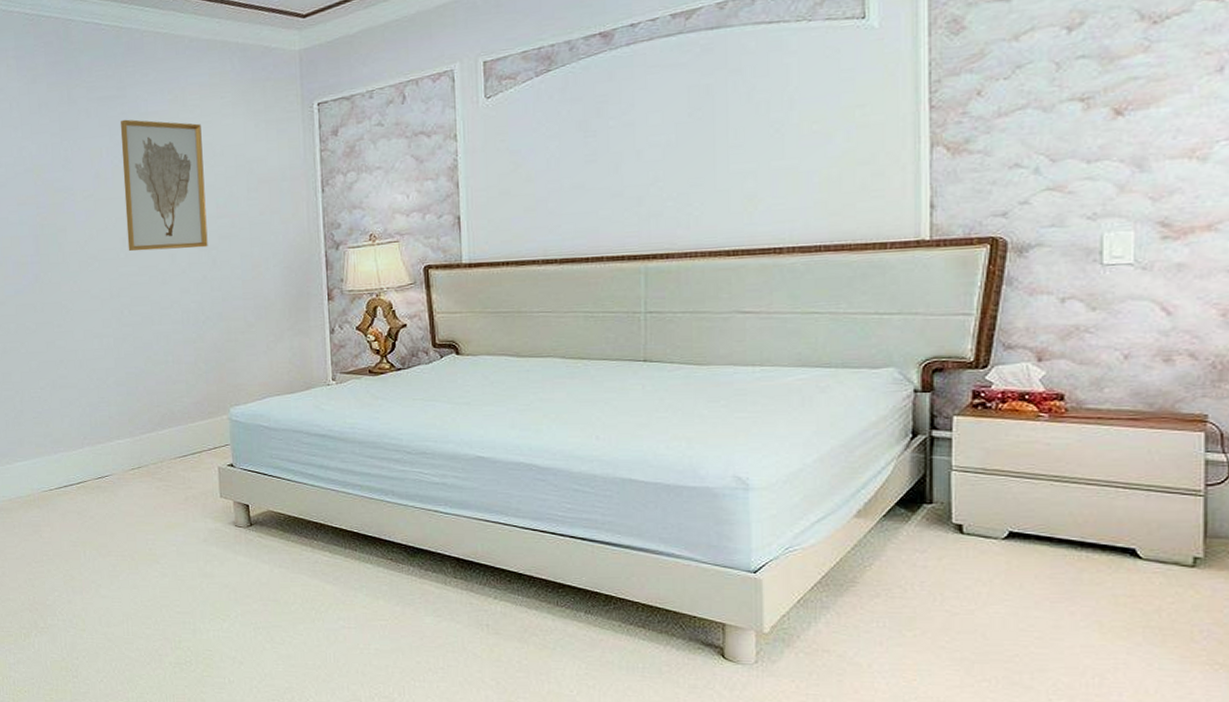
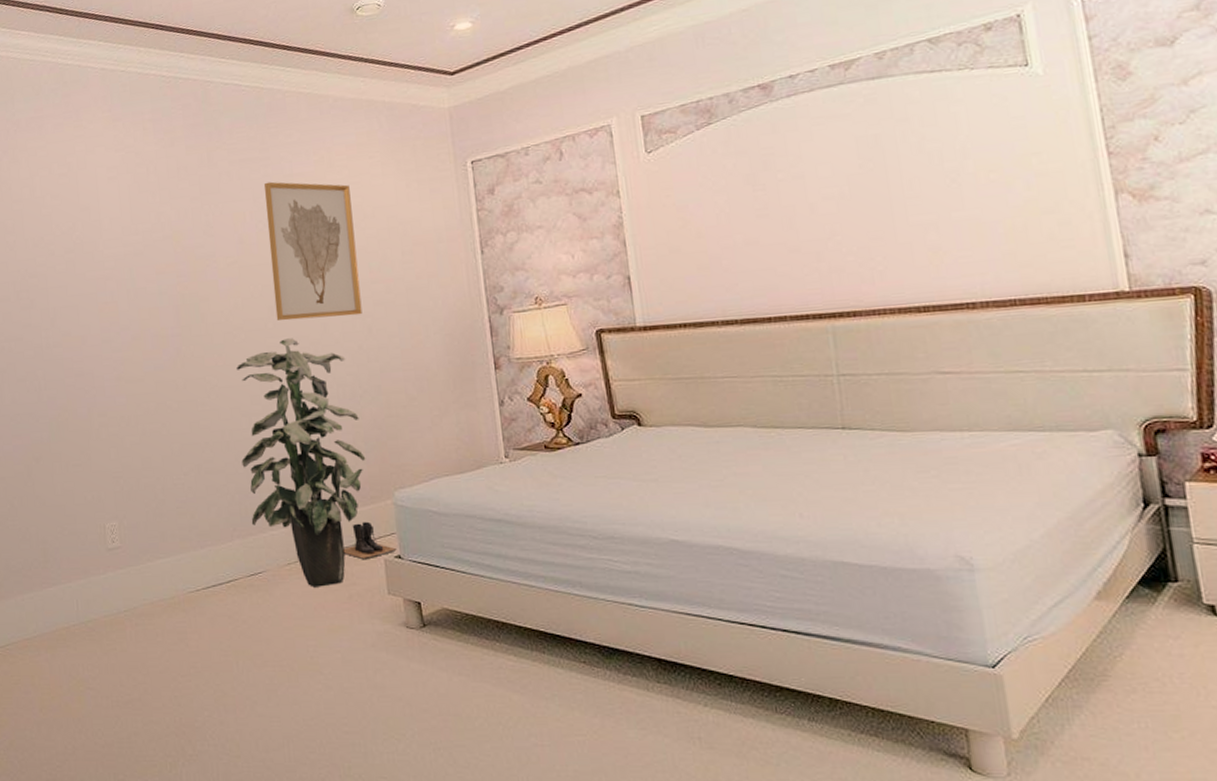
indoor plant: none [89,267,206,490] -> present [235,338,366,588]
boots: none [181,434,230,467] -> present [343,521,397,560]

